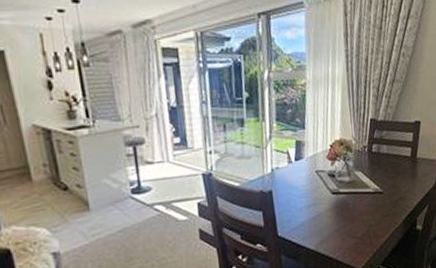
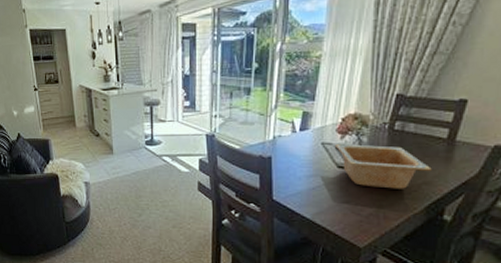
serving bowl: none [328,167,404,209] -> present [335,144,432,189]

